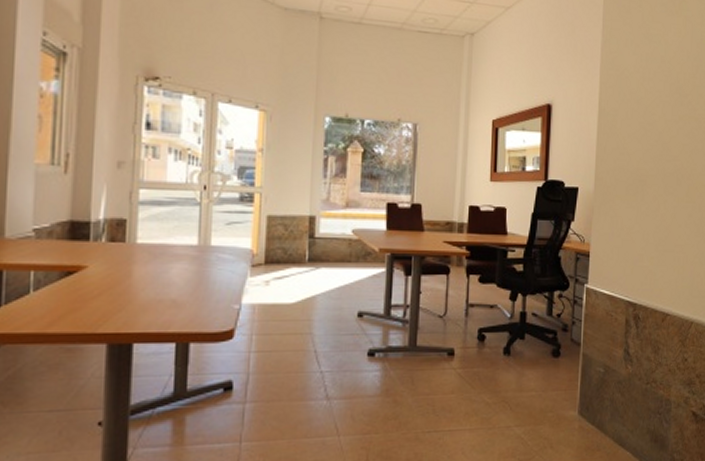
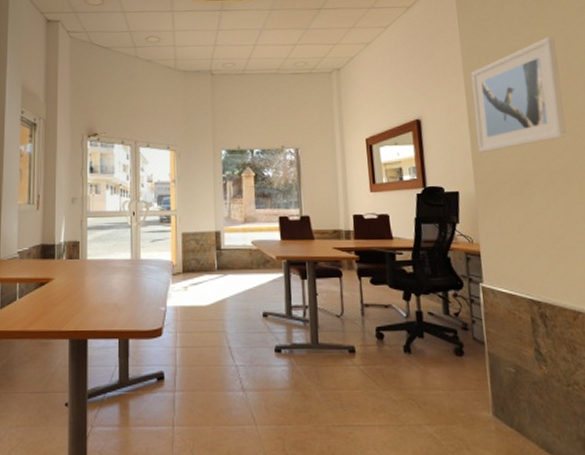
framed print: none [602,29,691,148] -> present [471,36,567,152]

